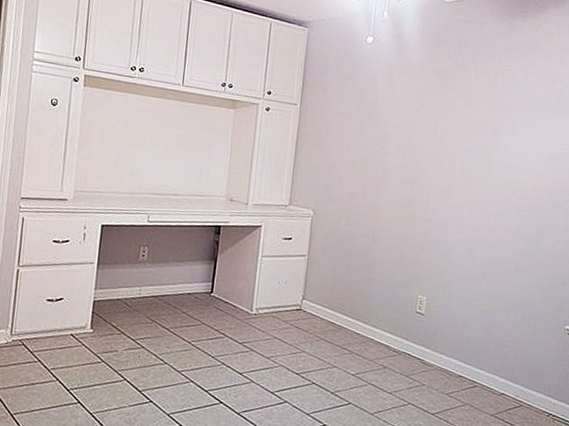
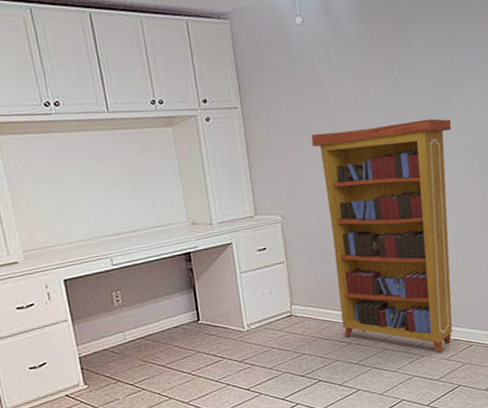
bookcase: none [348,141,495,384] -> present [311,118,453,352]

